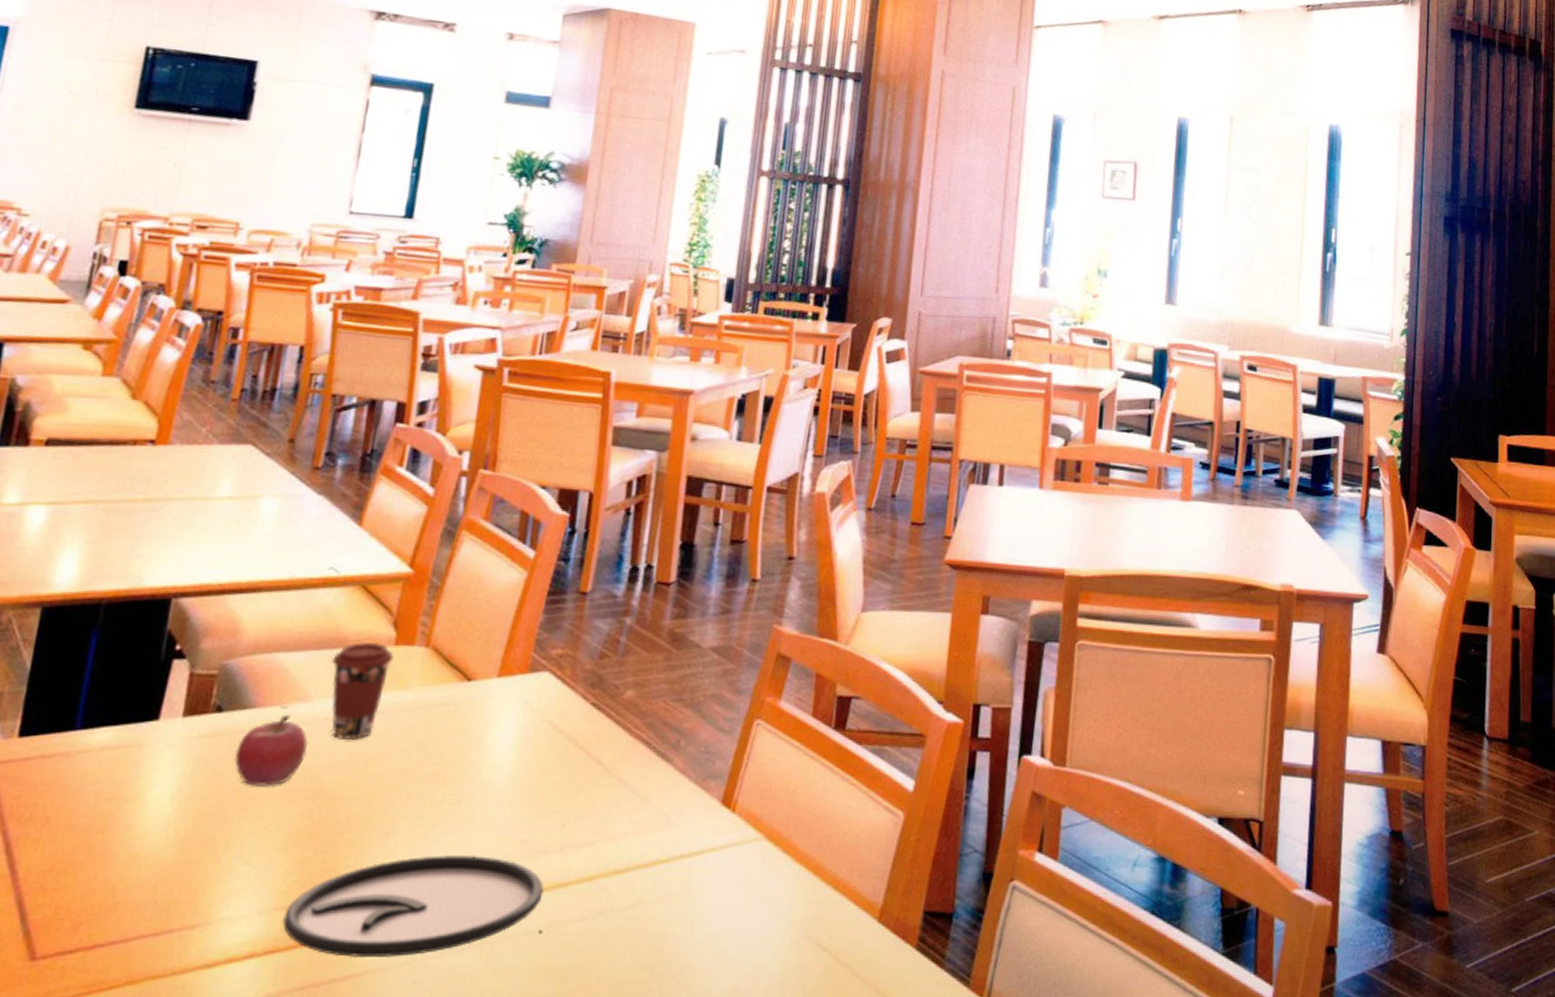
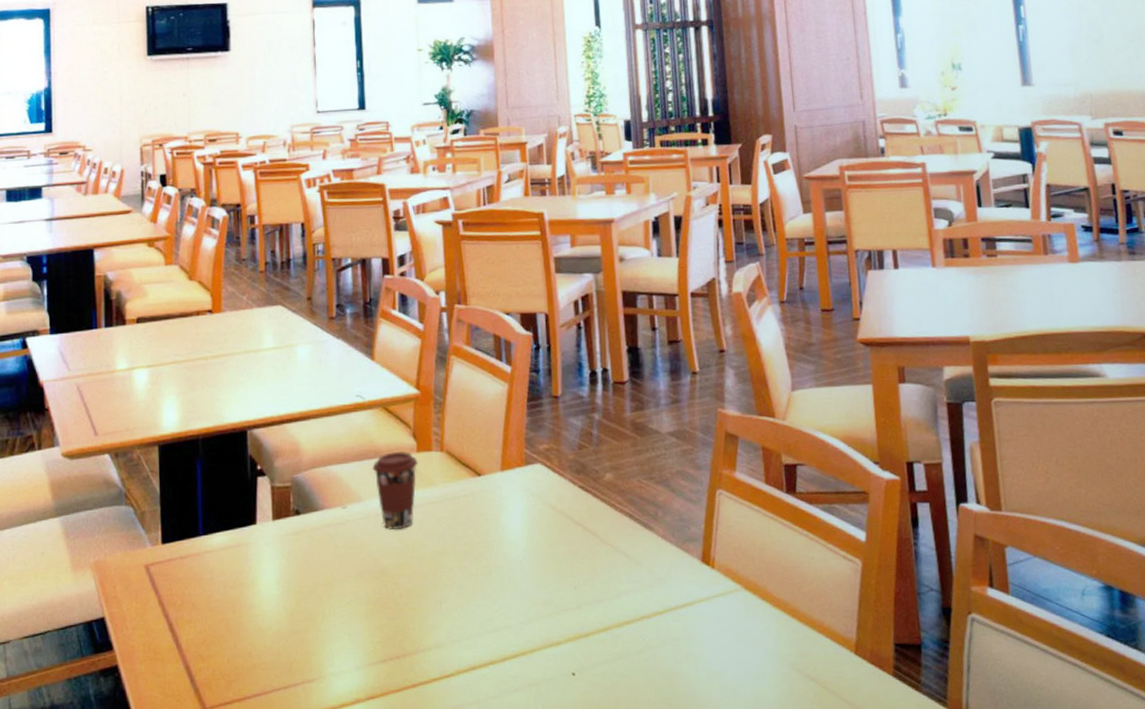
fruit: present [234,714,309,787] -> none [315,512,368,571]
plate: present [283,854,544,957] -> none [375,614,570,700]

